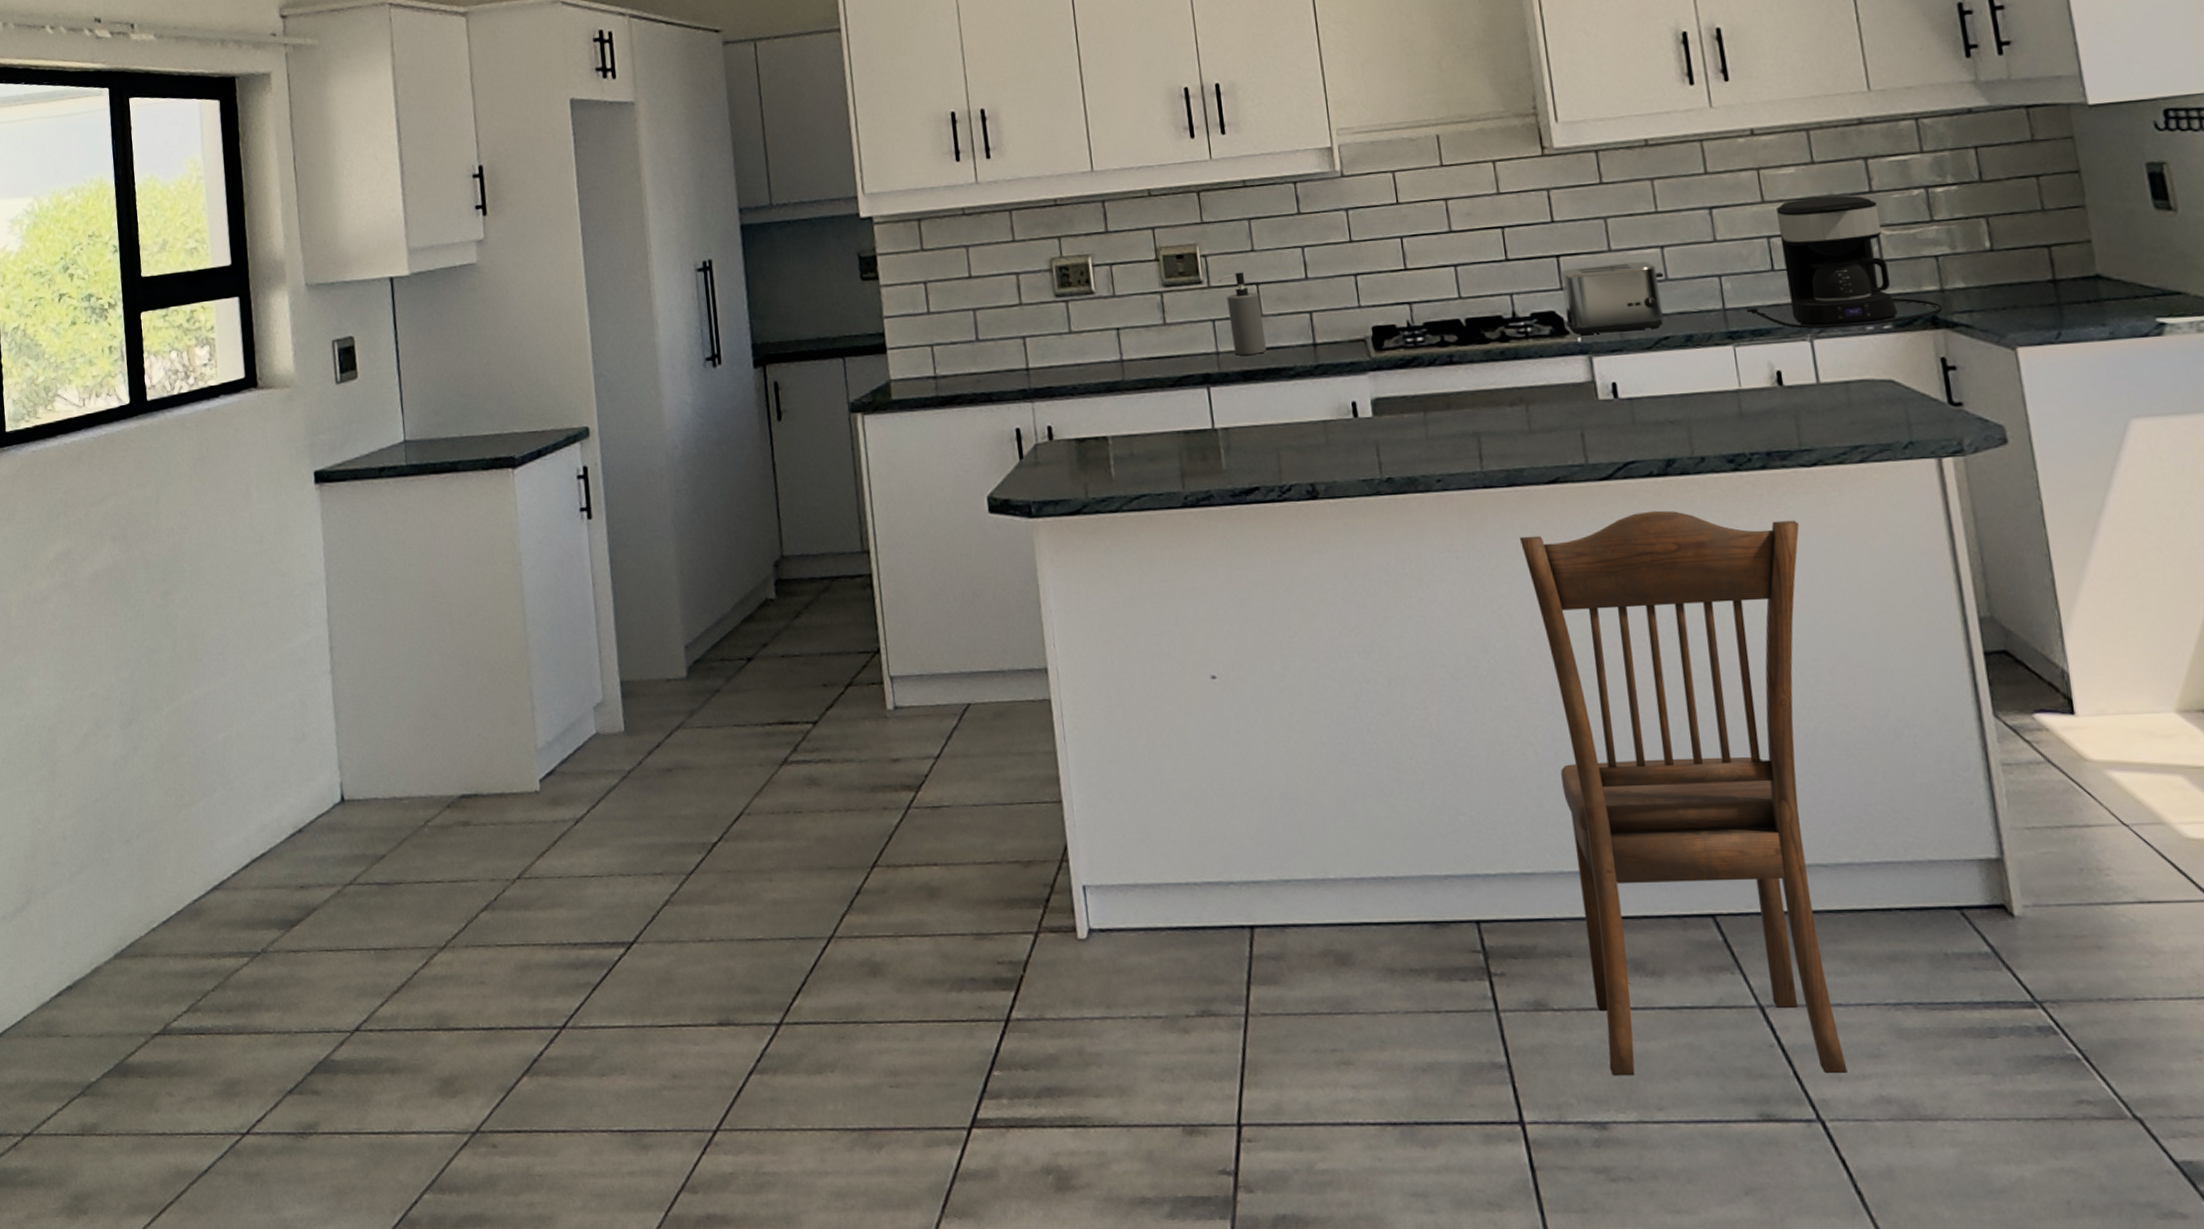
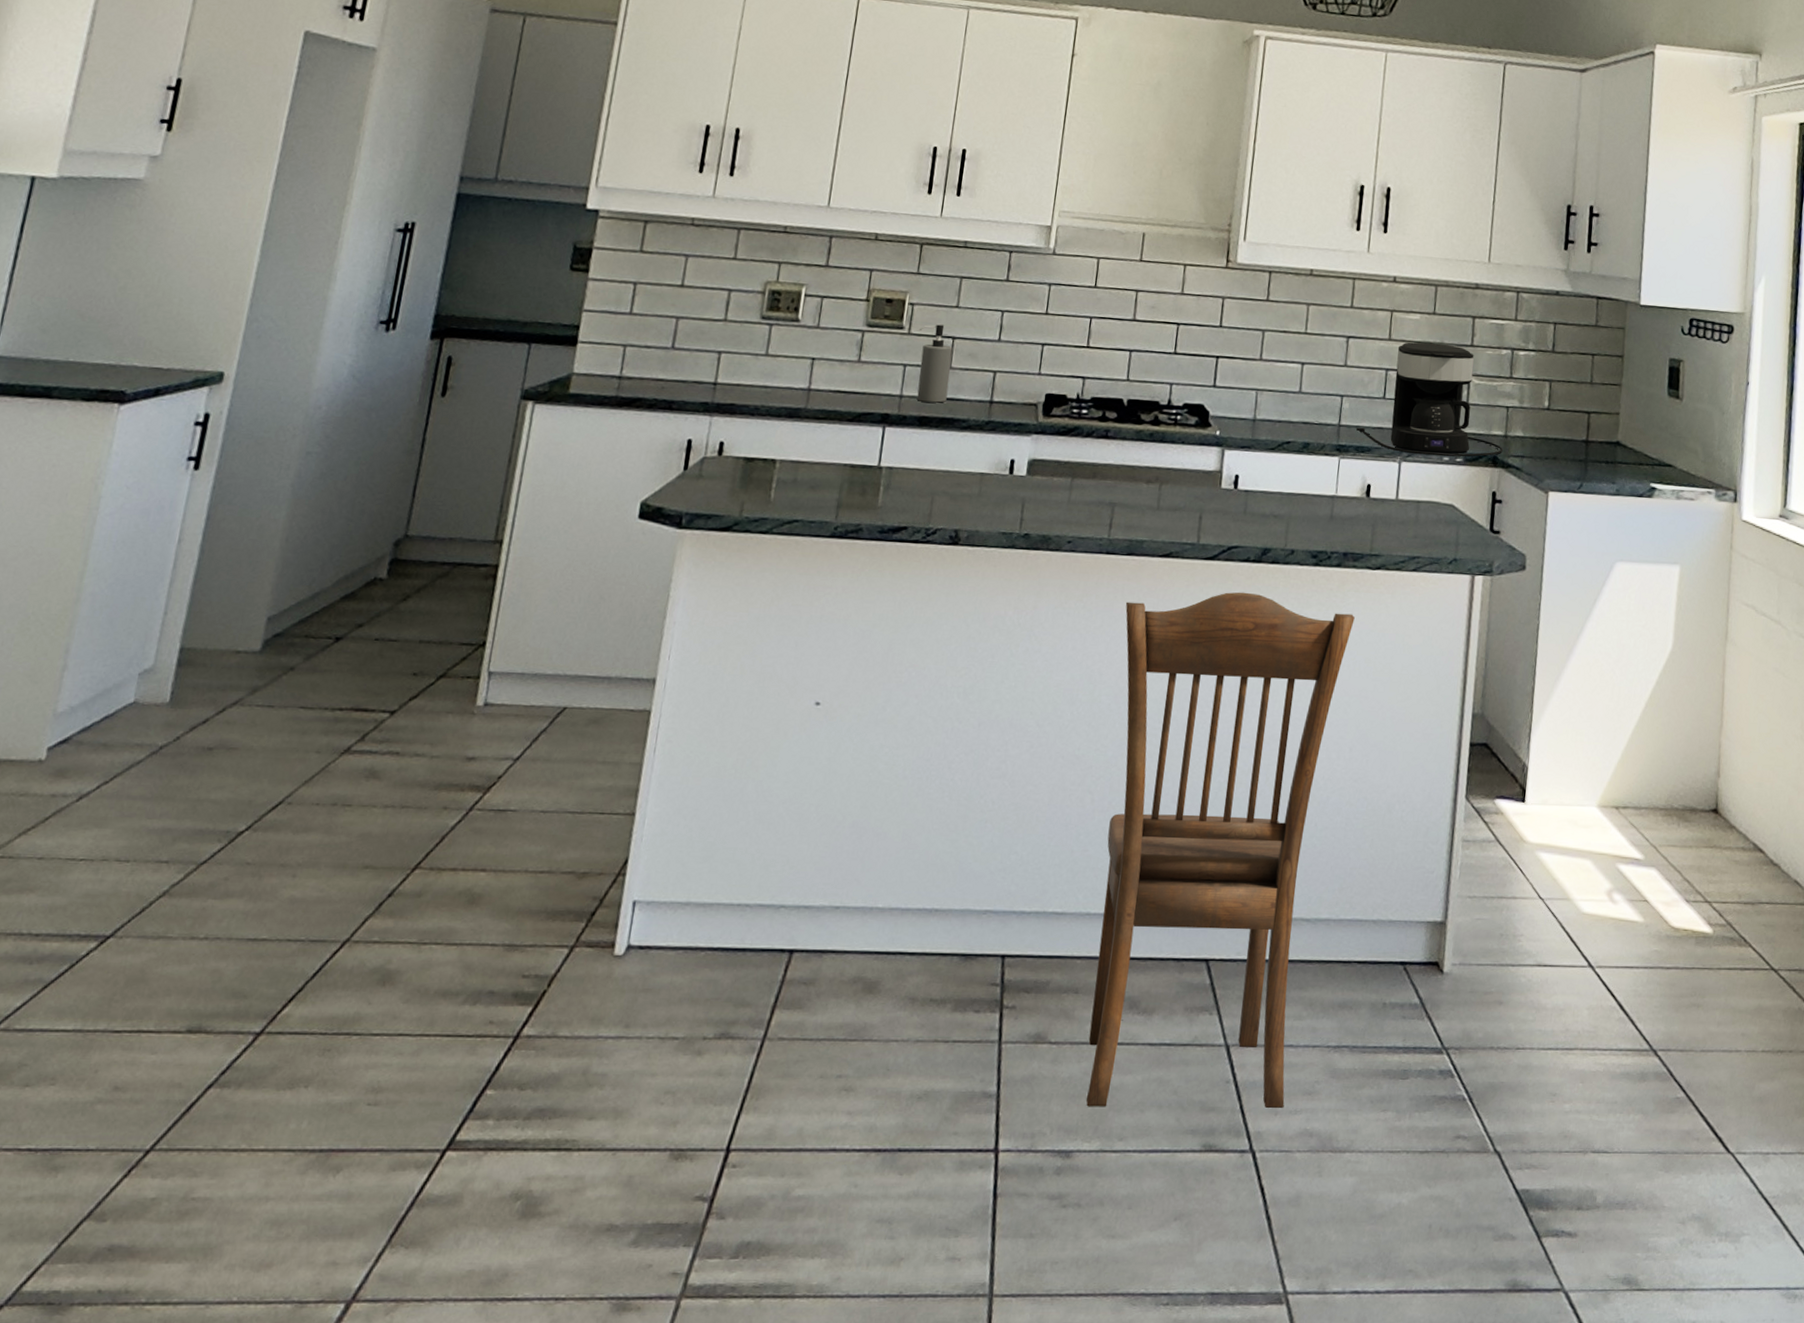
toaster: present [1560,261,1664,336] -> none [1211,369,1299,433]

